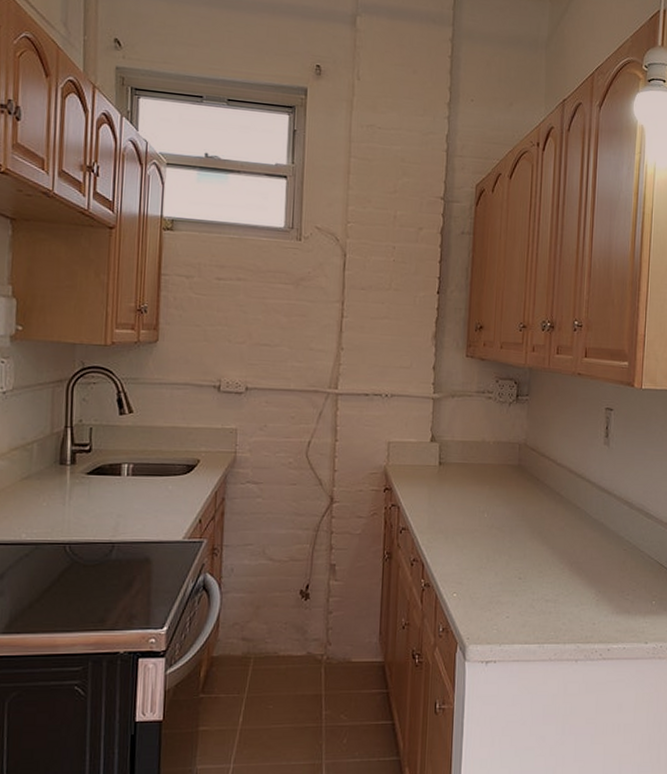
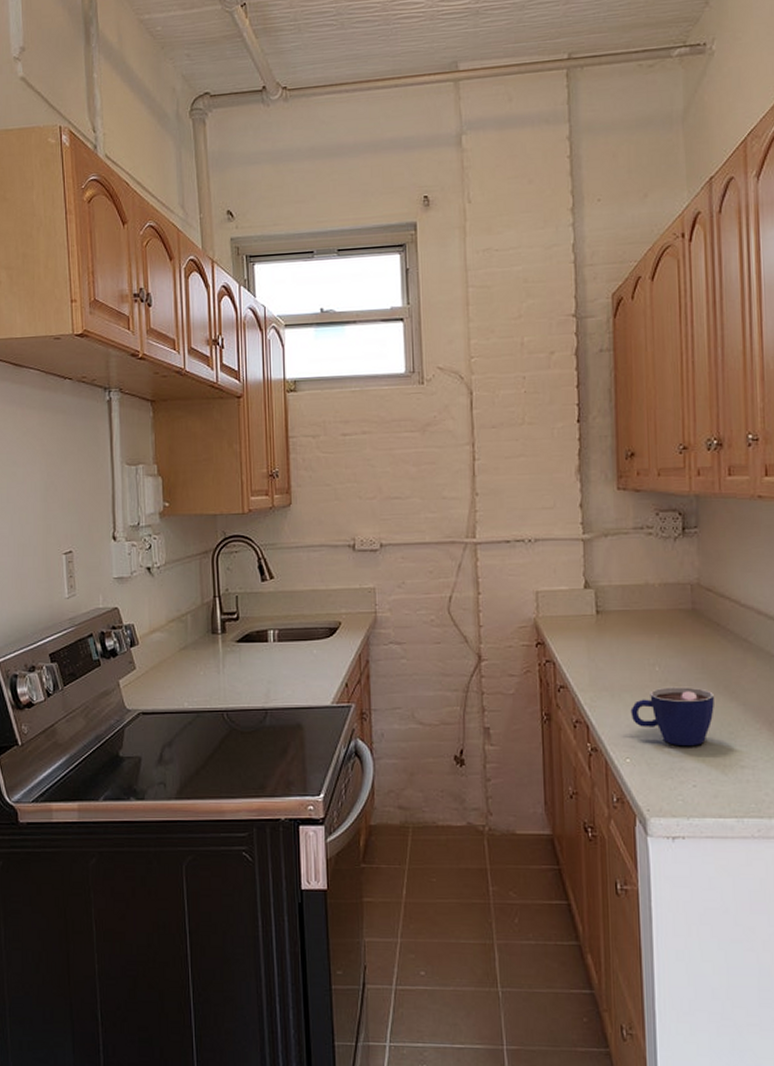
cup: none [460,531,529,582] -> present [630,687,714,745]

